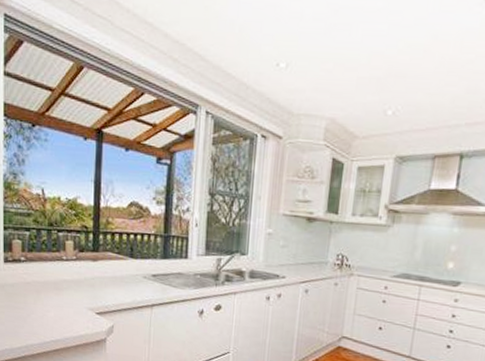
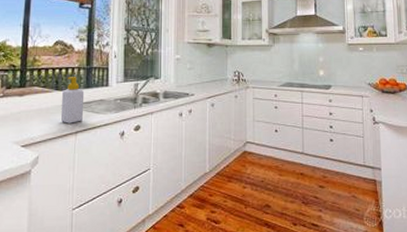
soap bottle: none [135,244,162,296] -> present [60,77,85,123]

